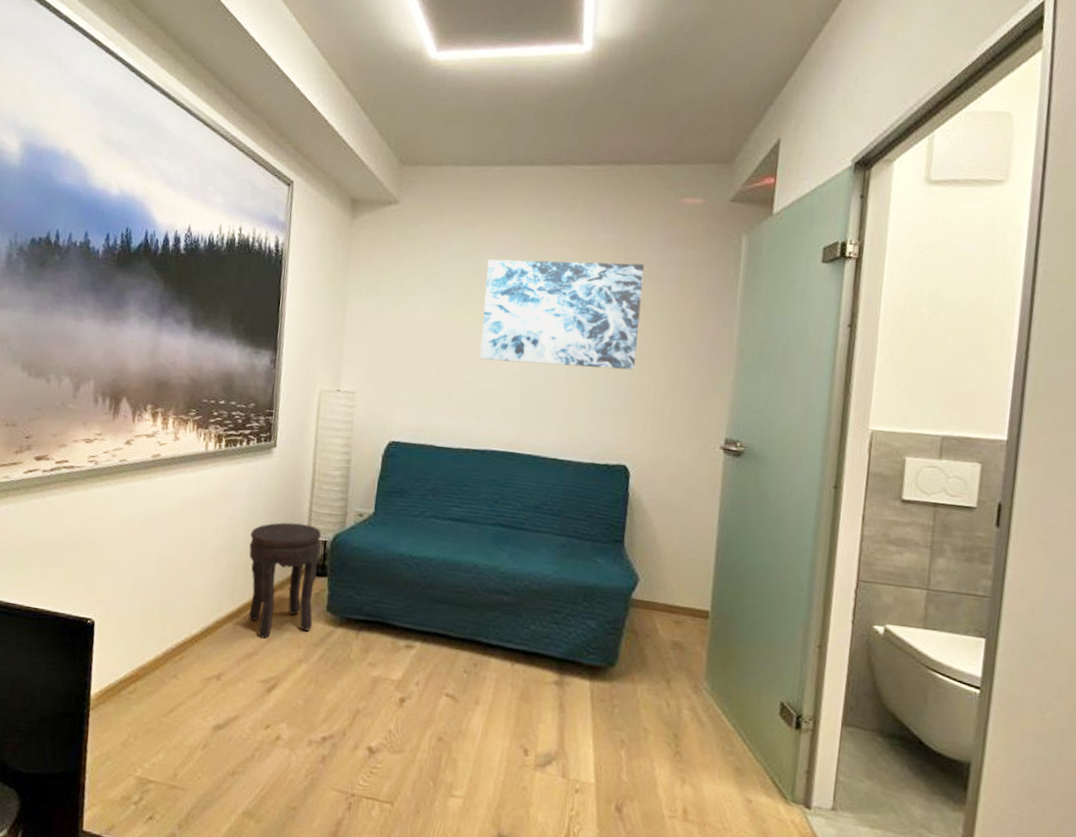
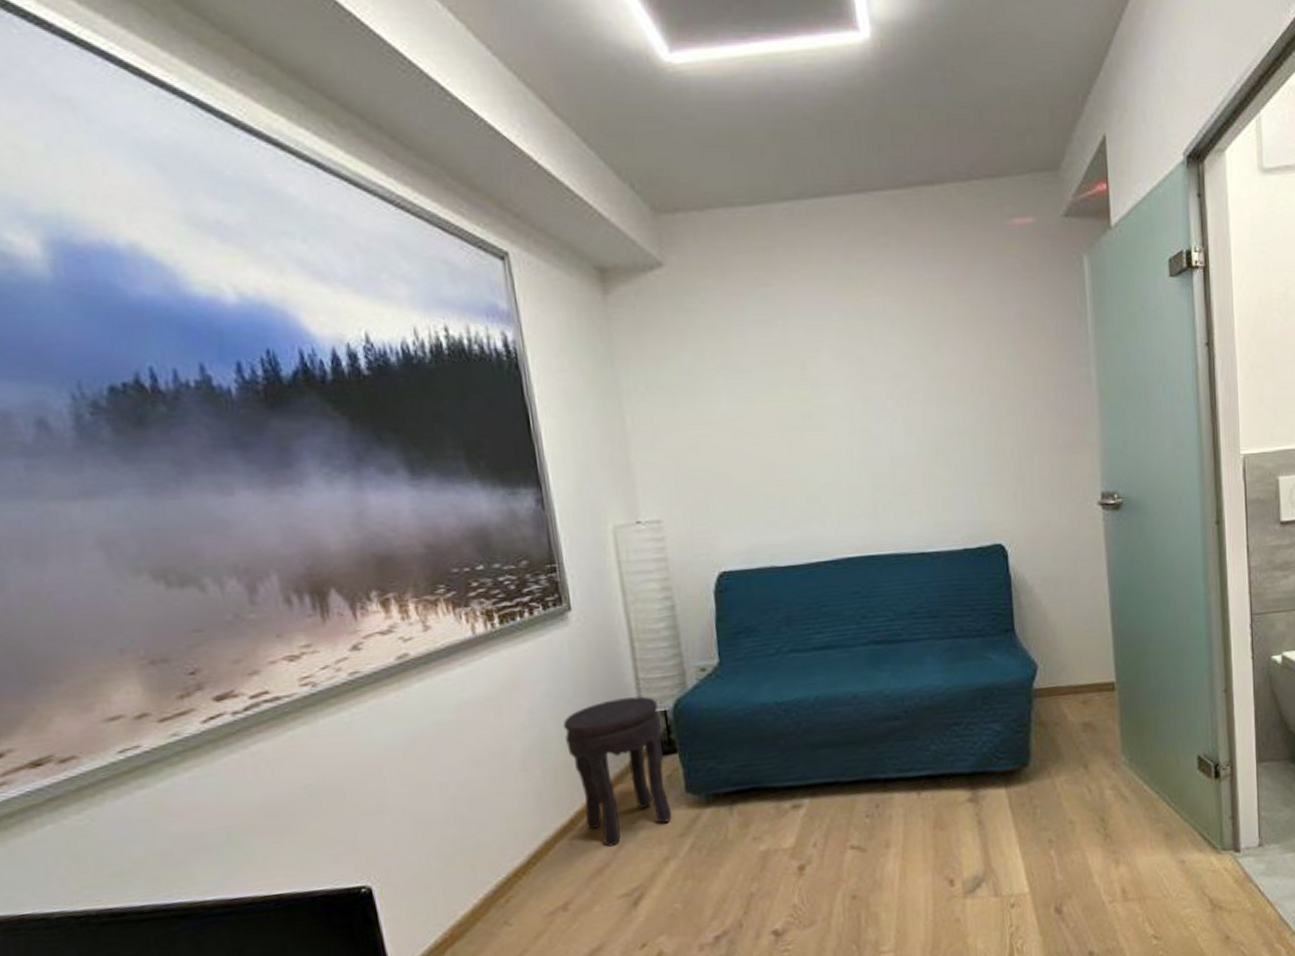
wall art: present [480,259,644,370] -> none [795,305,992,452]

